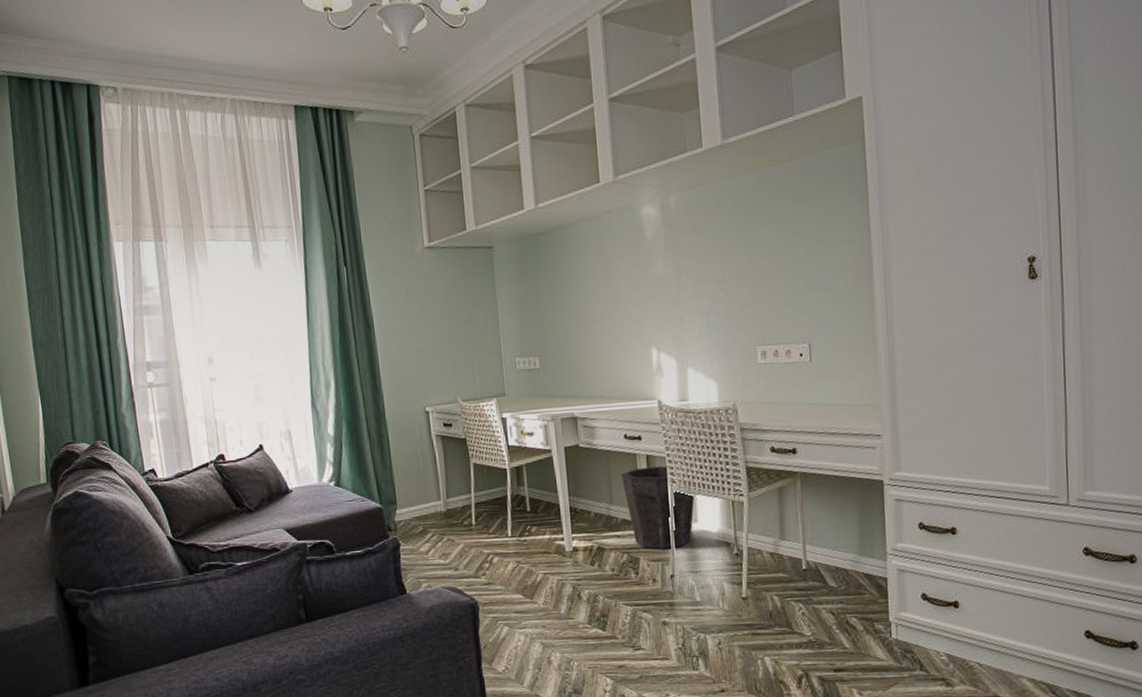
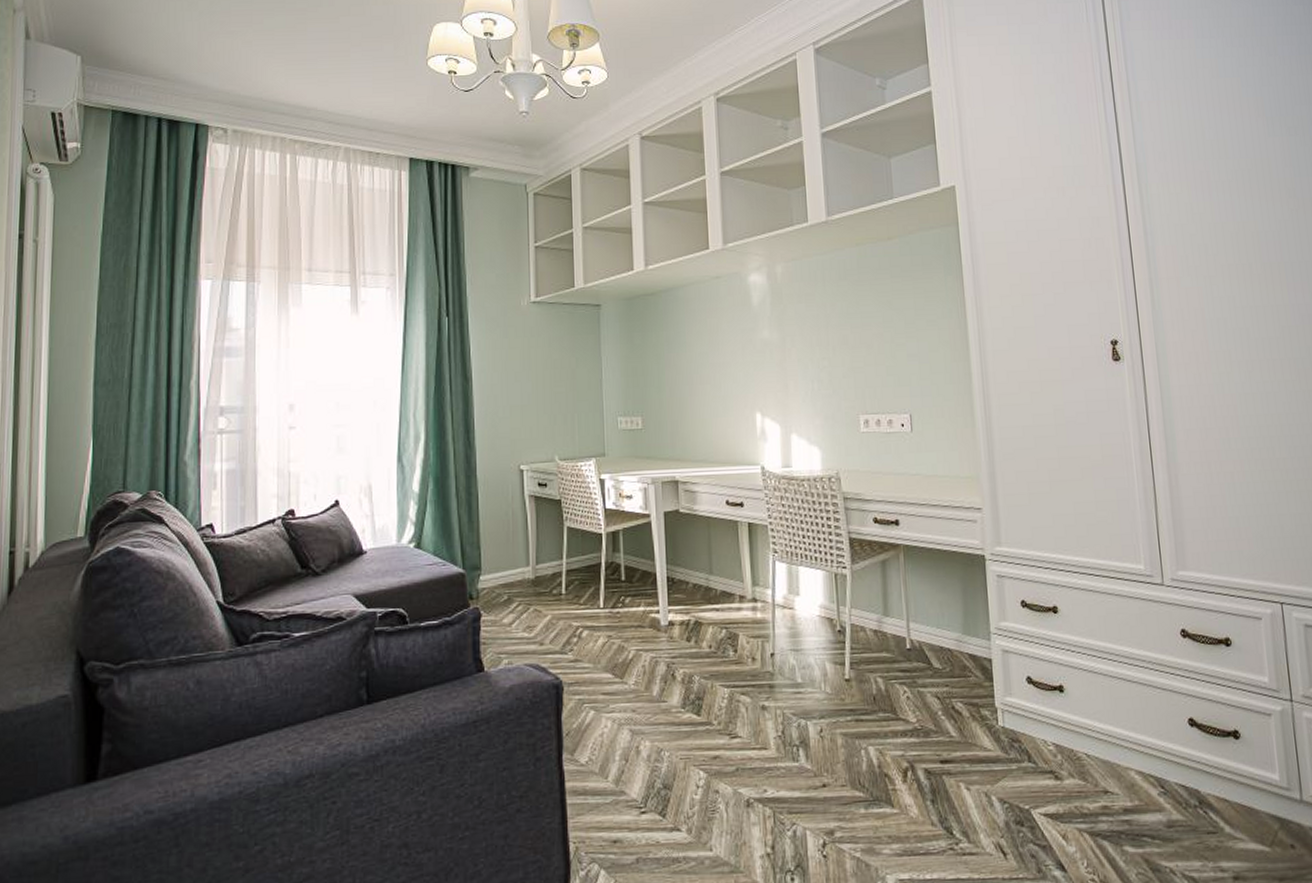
waste bin: present [621,466,695,549] -> none [722,535,797,624]

